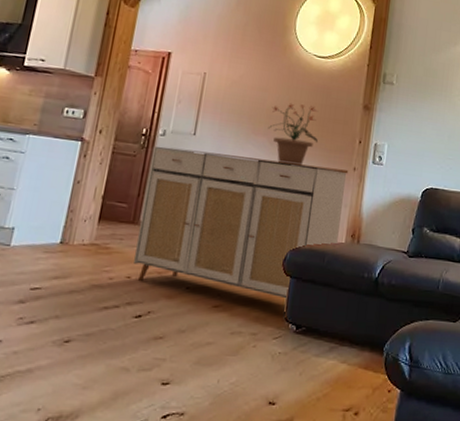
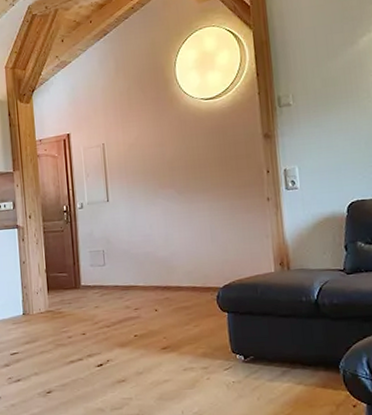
sideboard: present [134,146,349,299] -> none [76,202,267,336]
potted plant: present [267,103,318,166] -> none [172,148,224,210]

